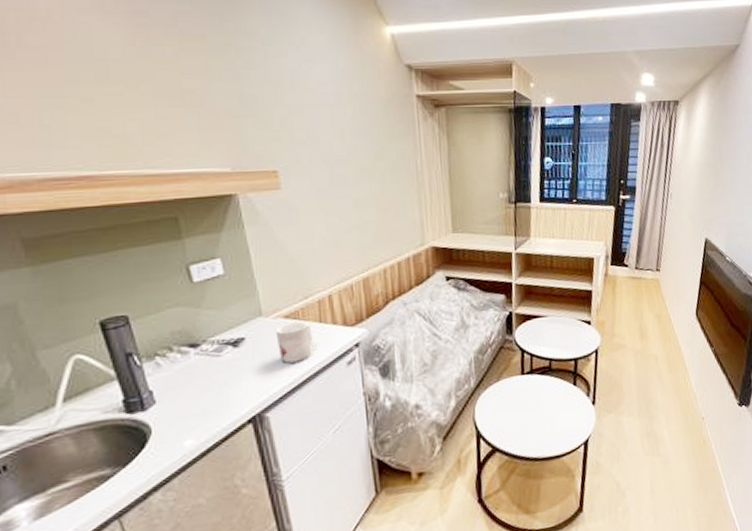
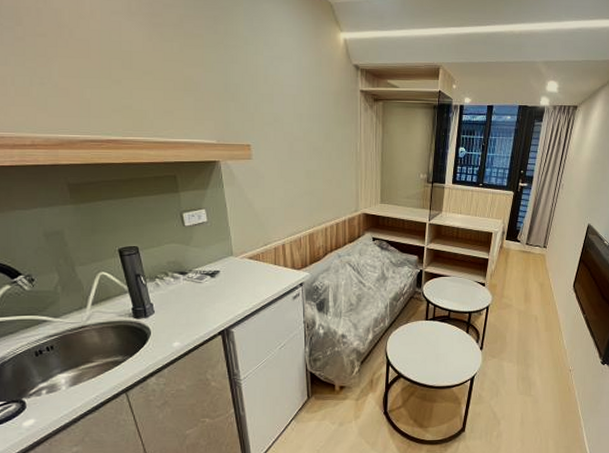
mug: present [275,322,313,363] -> none [242,263,269,293]

